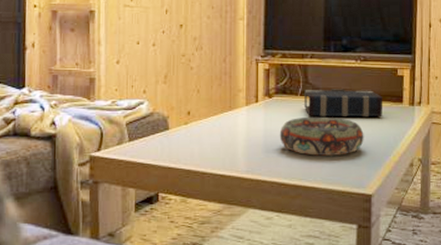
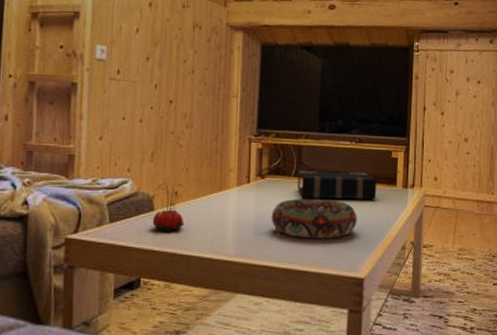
flower: none [166,104,197,149] -> present [150,183,184,231]

